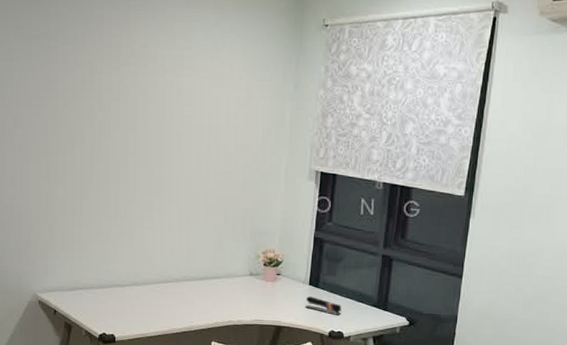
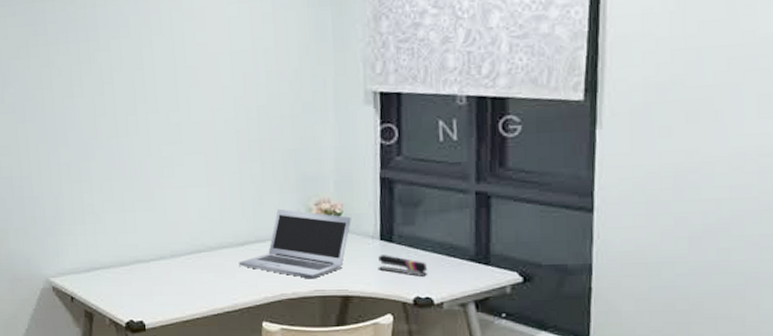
laptop: none [198,253,289,311] -> present [239,208,351,279]

